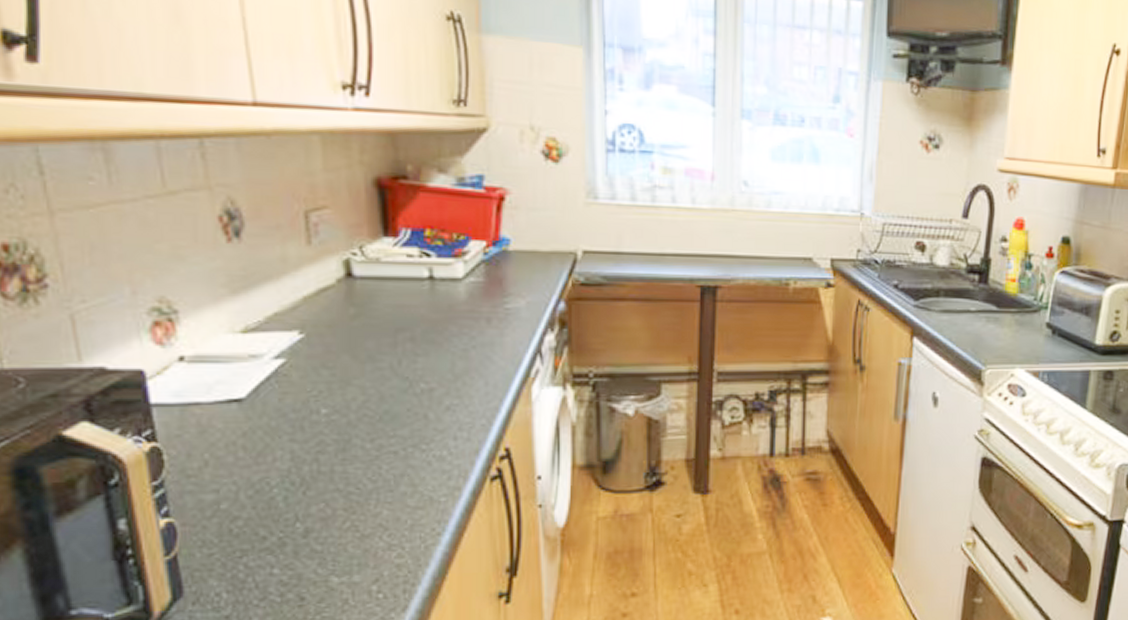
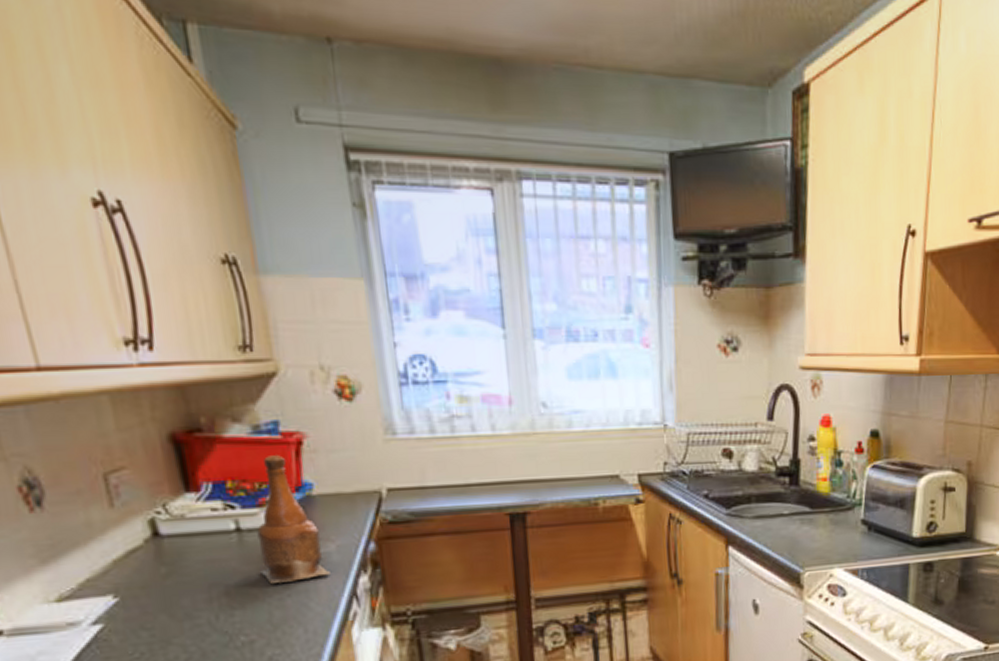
bottle: none [448,208,517,335] -> present [257,455,330,585]

